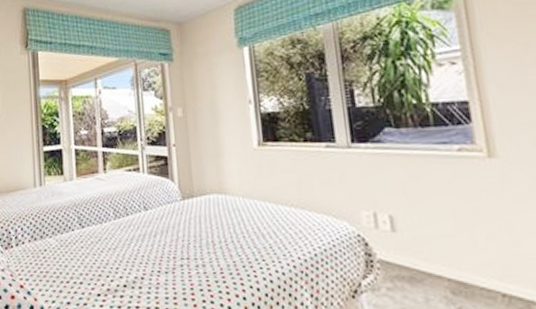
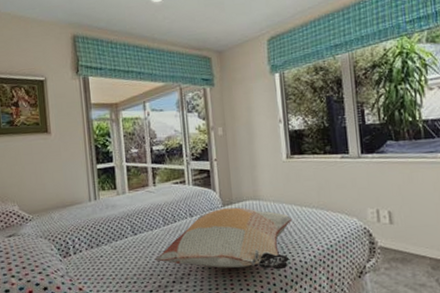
decorative pillow: none [103,201,266,280] -> present [154,207,293,270]

